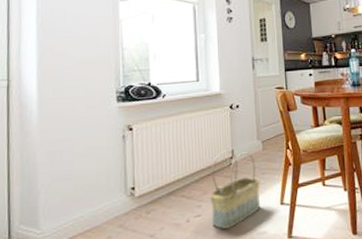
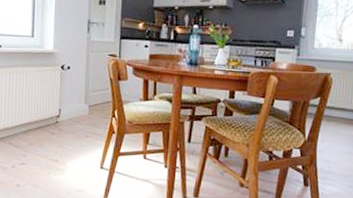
basket: present [209,150,261,230] -> none [34,108,83,181]

